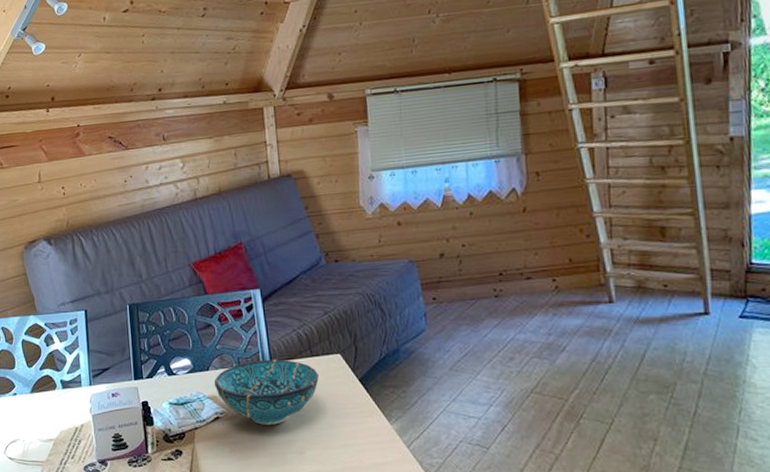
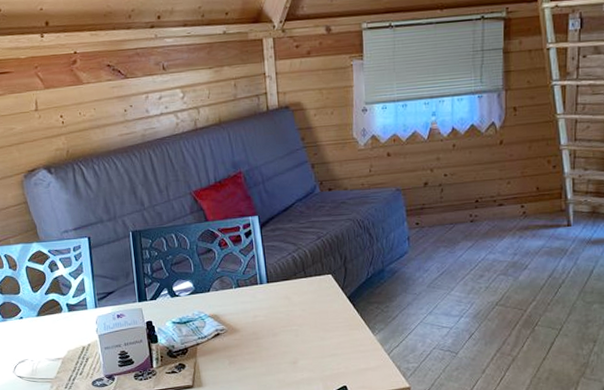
decorative bowl: present [214,359,320,425] -> none [214,280,312,339]

